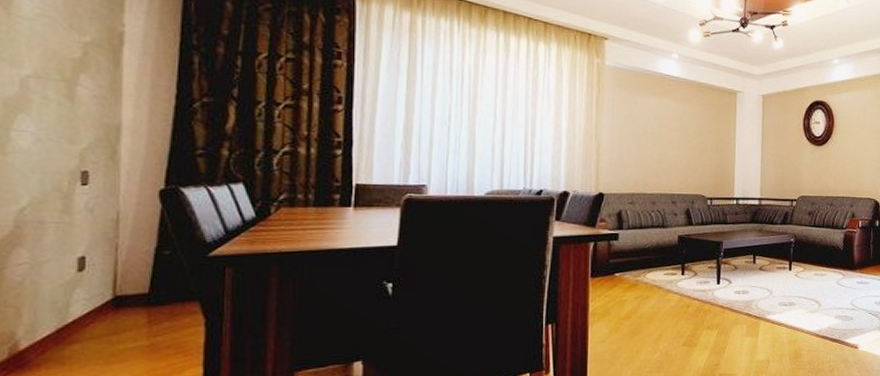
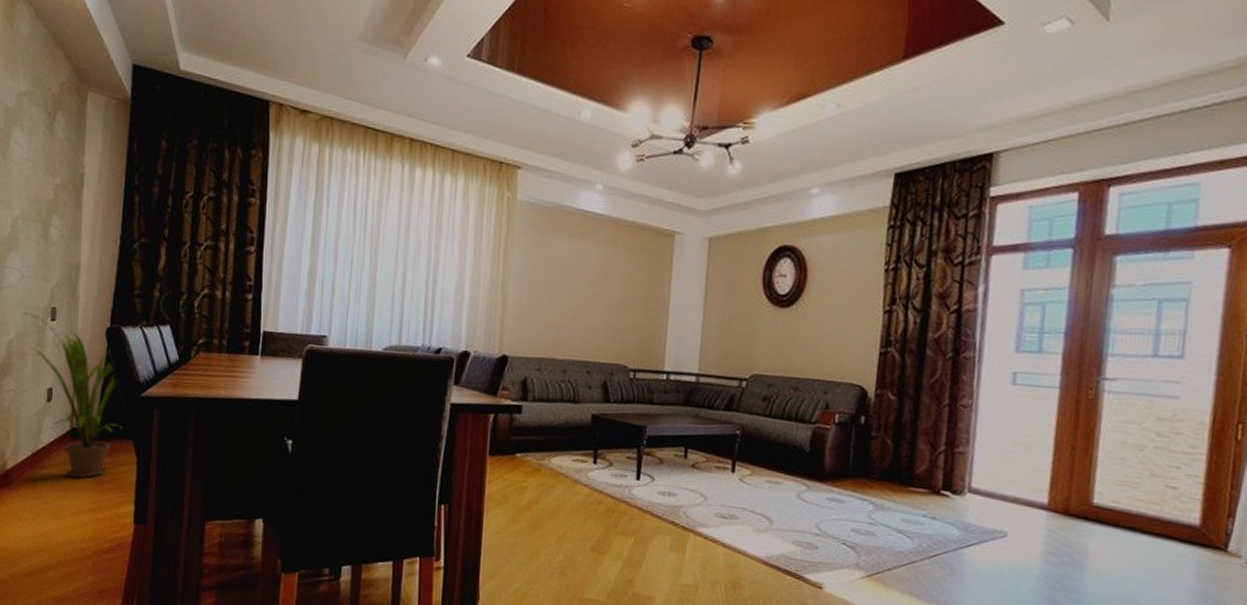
house plant: none [36,178,214,349] -> present [21,312,147,479]

